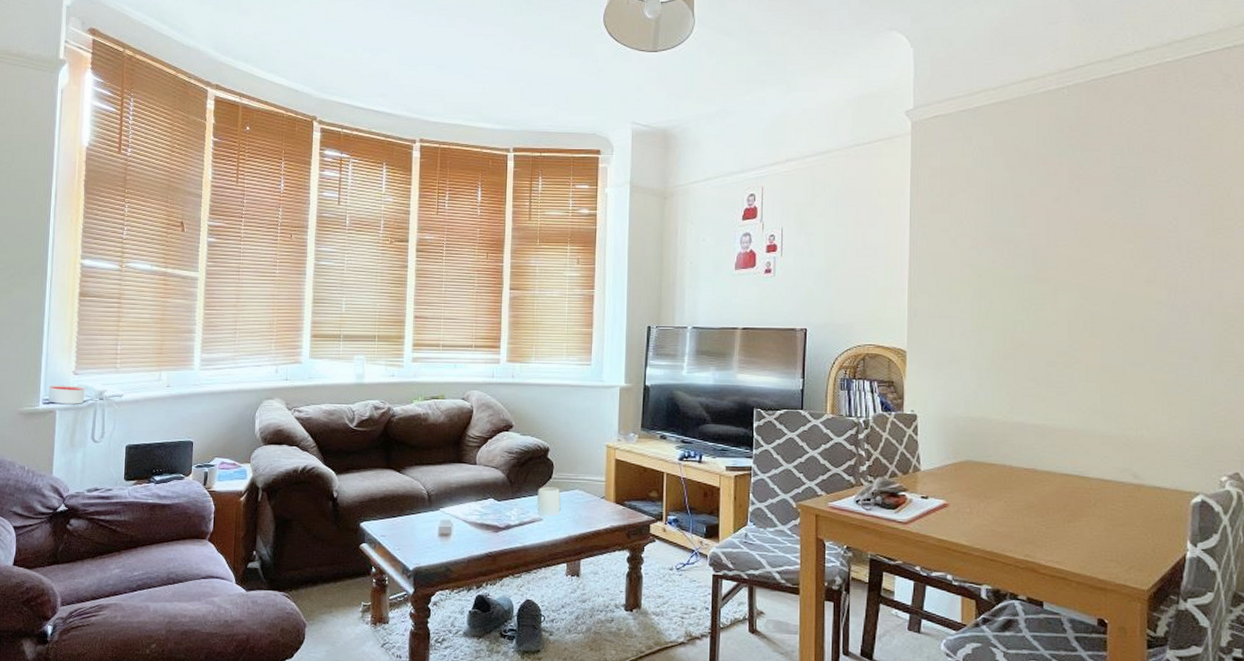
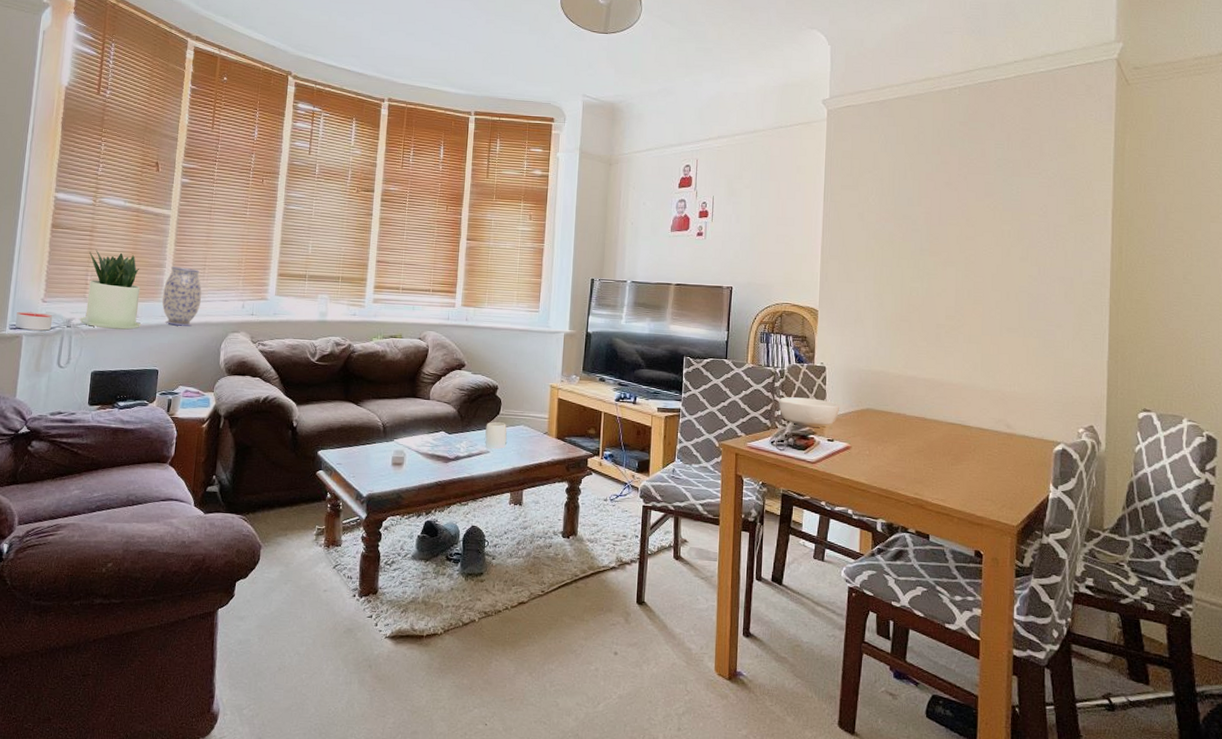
planter: none [112,317,174,400] -> present [80,249,142,330]
vase: none [193,332,234,395] -> present [161,266,202,327]
bowl: none [863,450,935,484] -> present [778,397,840,428]

